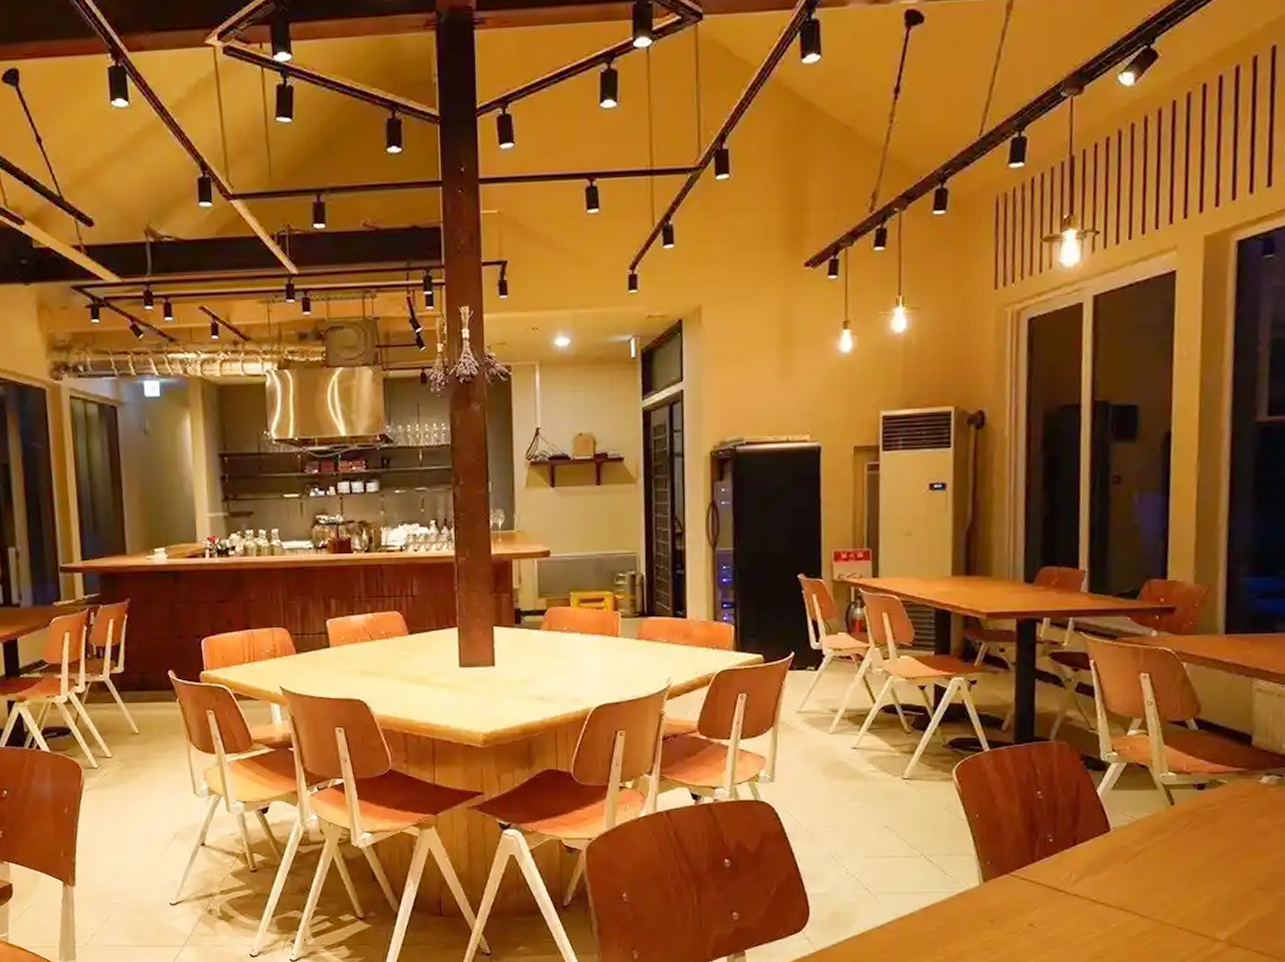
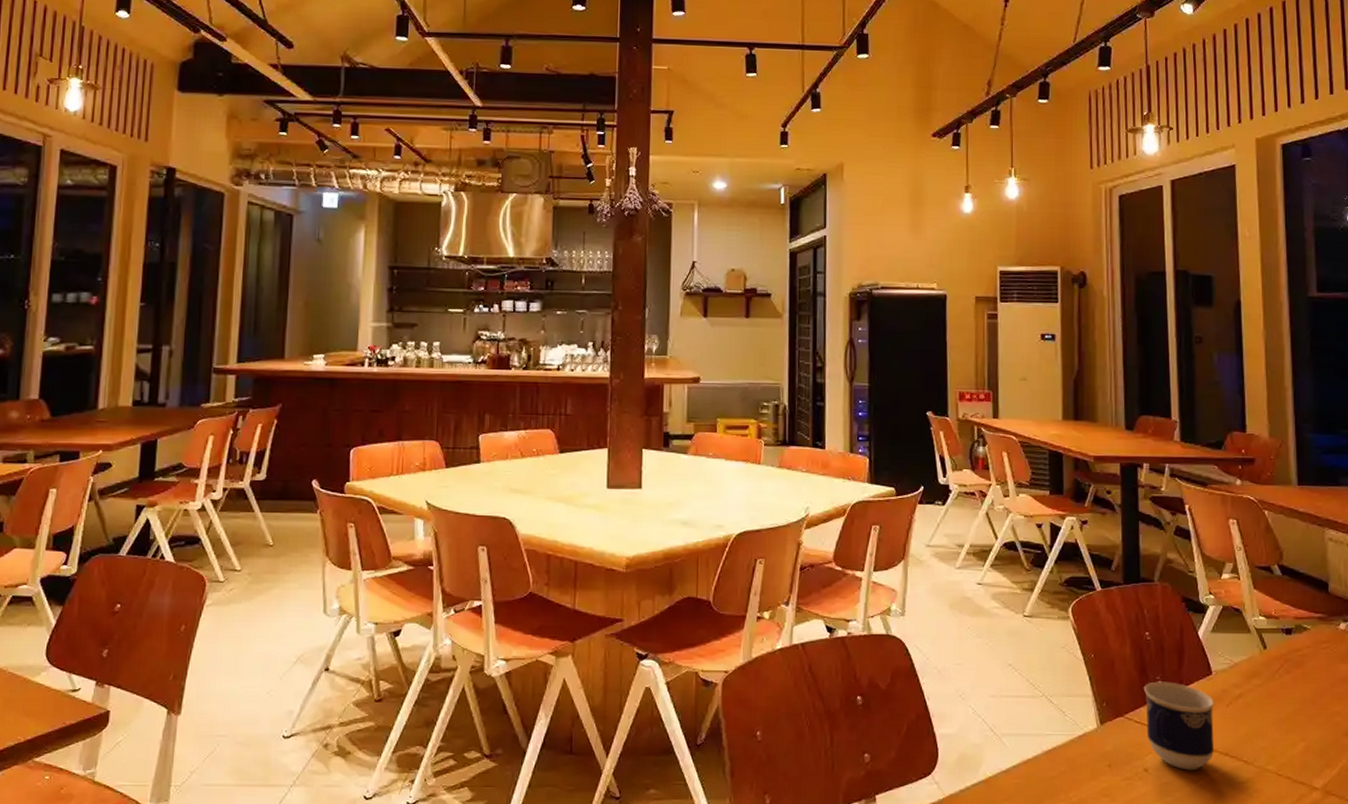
cup: none [1032,839,1111,924] -> present [1143,681,1214,771]

